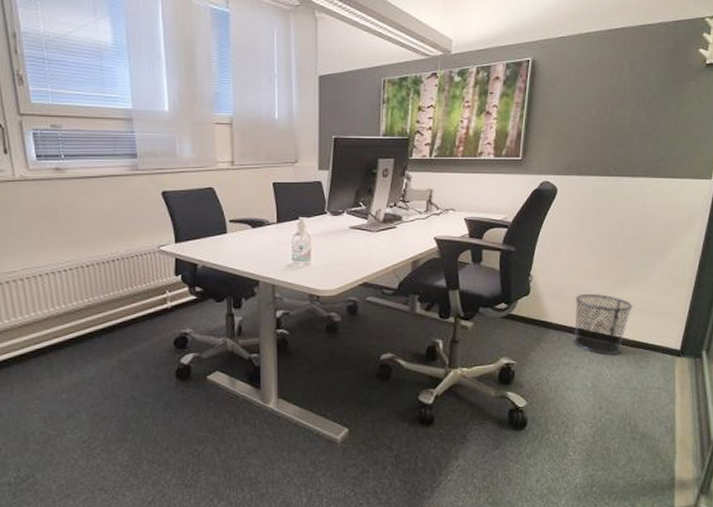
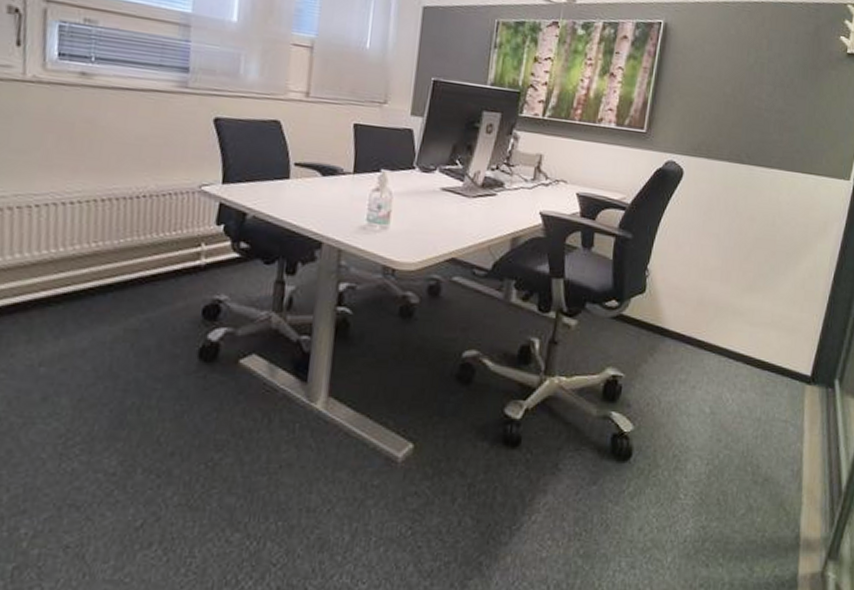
waste bin: present [573,293,633,355] -> none [691,297,761,375]

